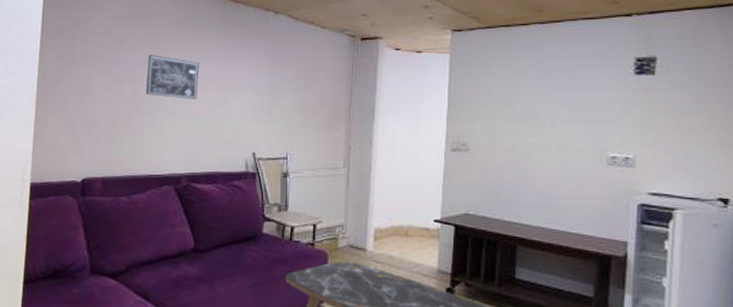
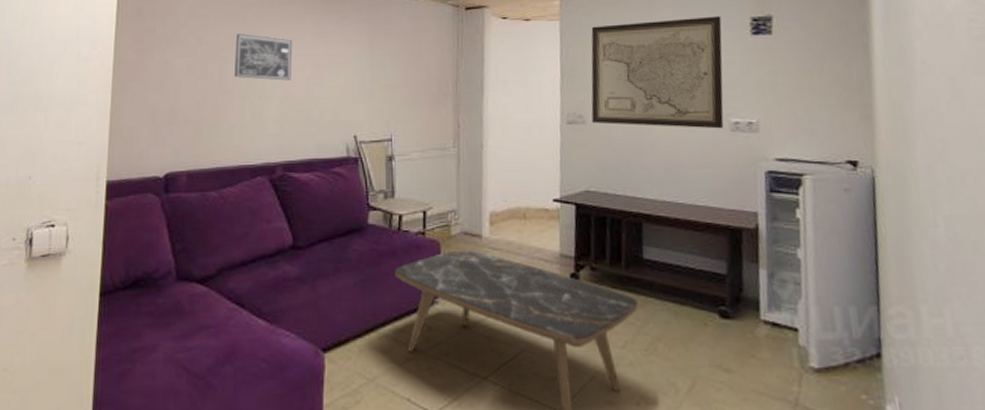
wall art: none [475,55,606,162] -> present [591,15,724,129]

